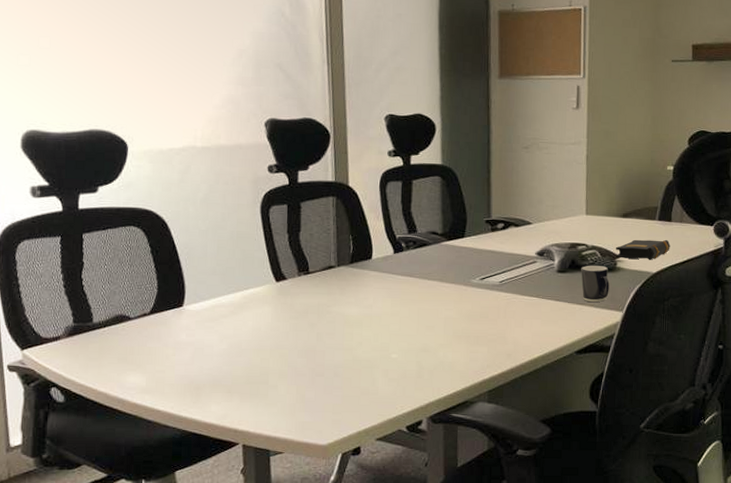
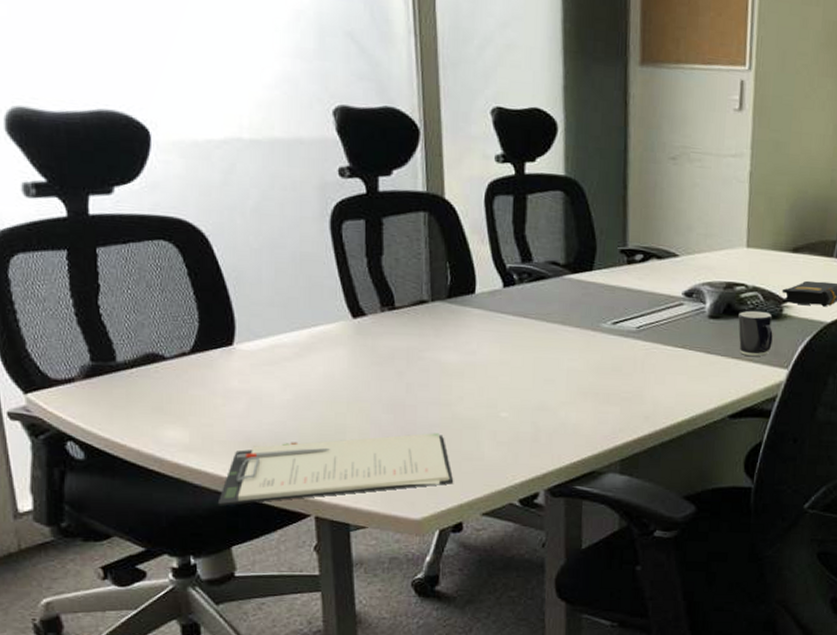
clipboard: none [165,373,353,438] -> present [217,433,453,506]

